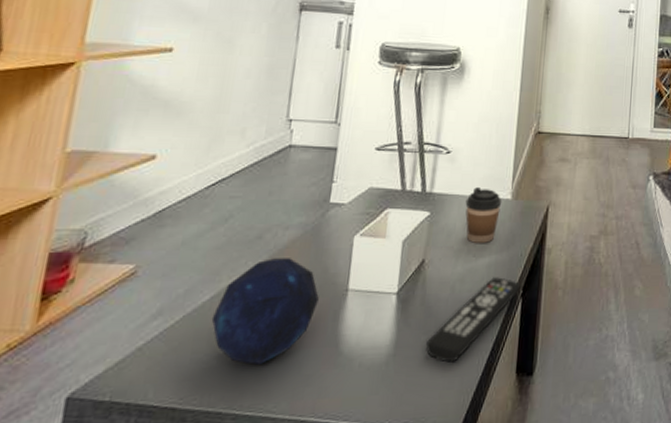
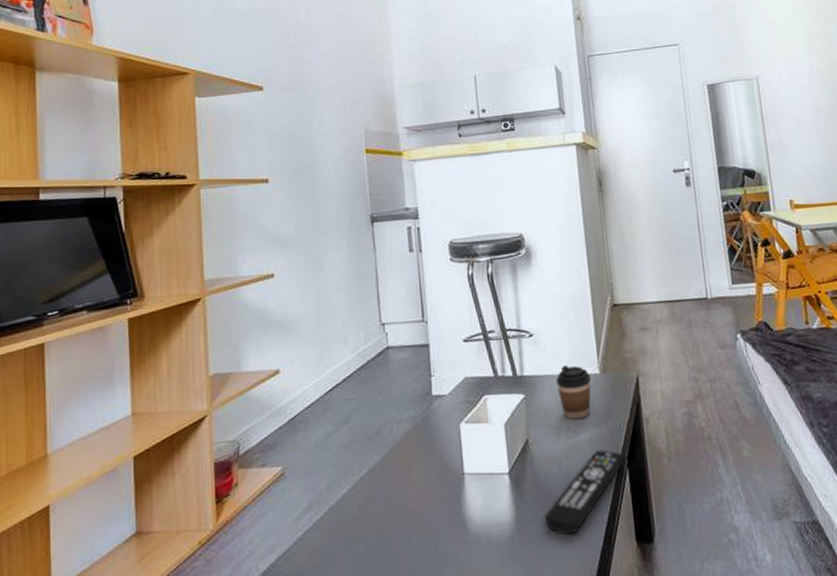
decorative orb: present [211,258,319,364] -> none [352,449,440,547]

